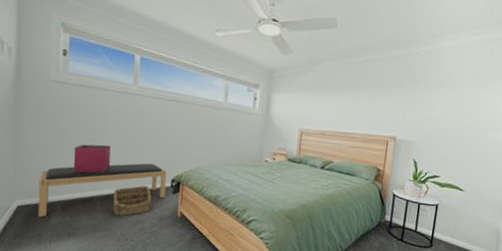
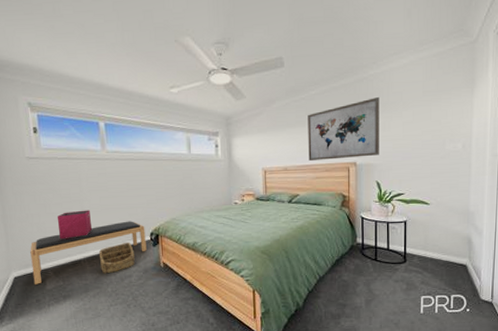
wall art: none [348,74,429,133] -> present [308,97,379,161]

